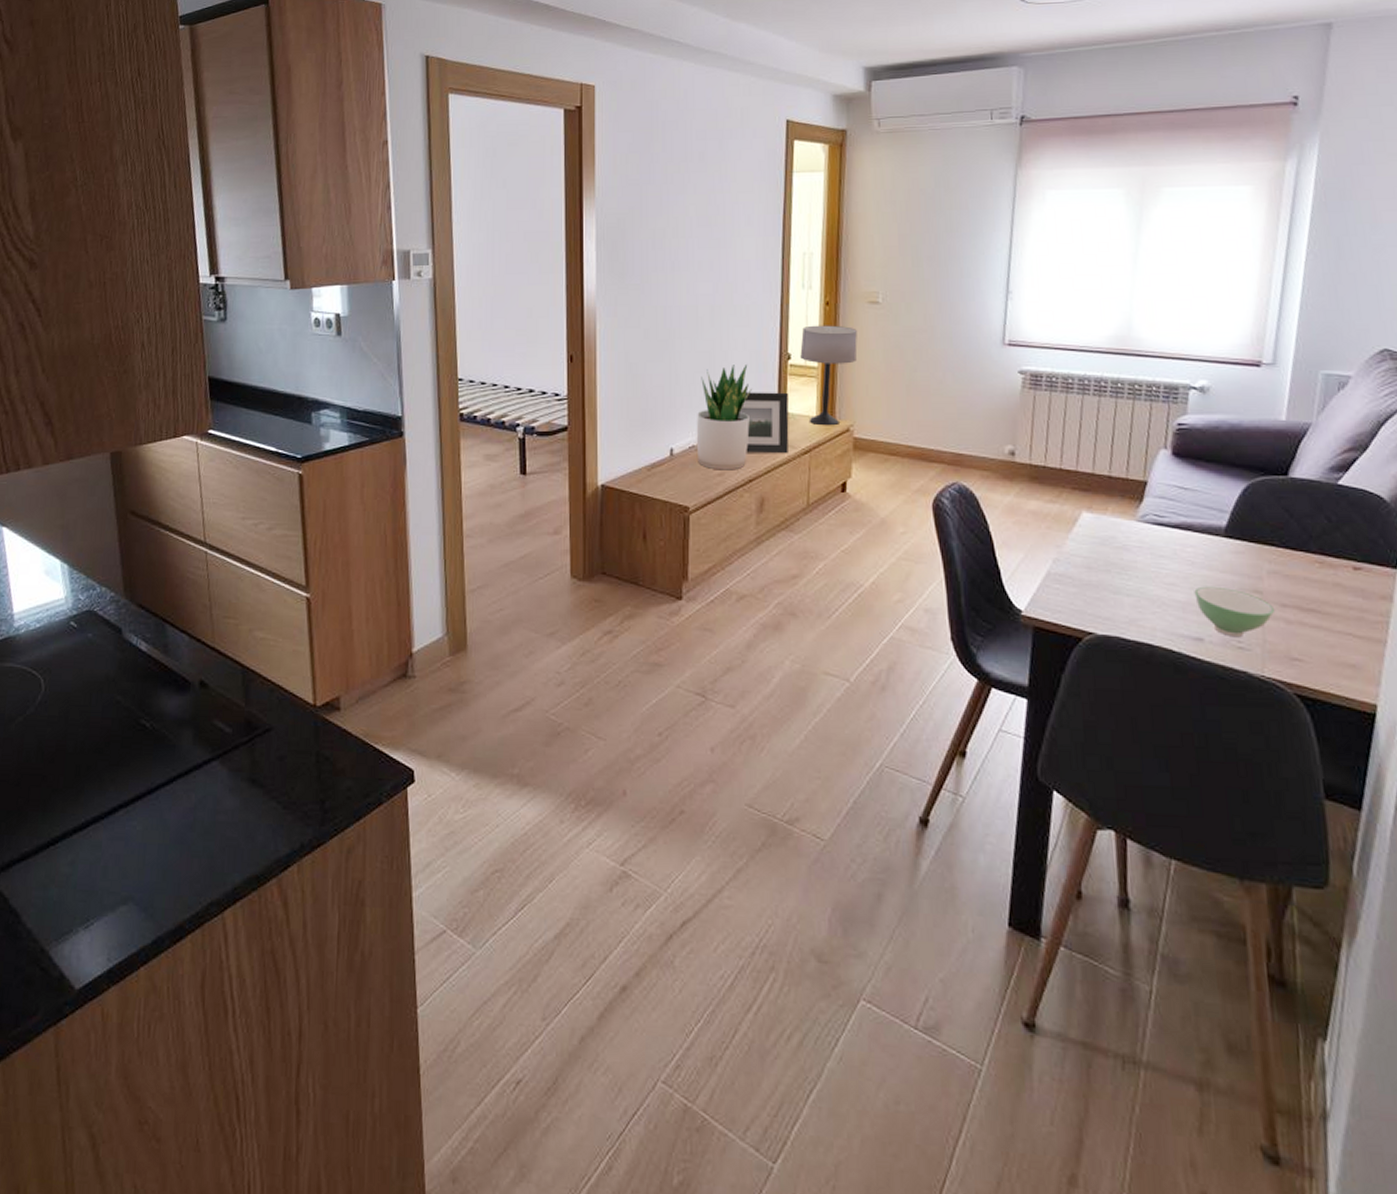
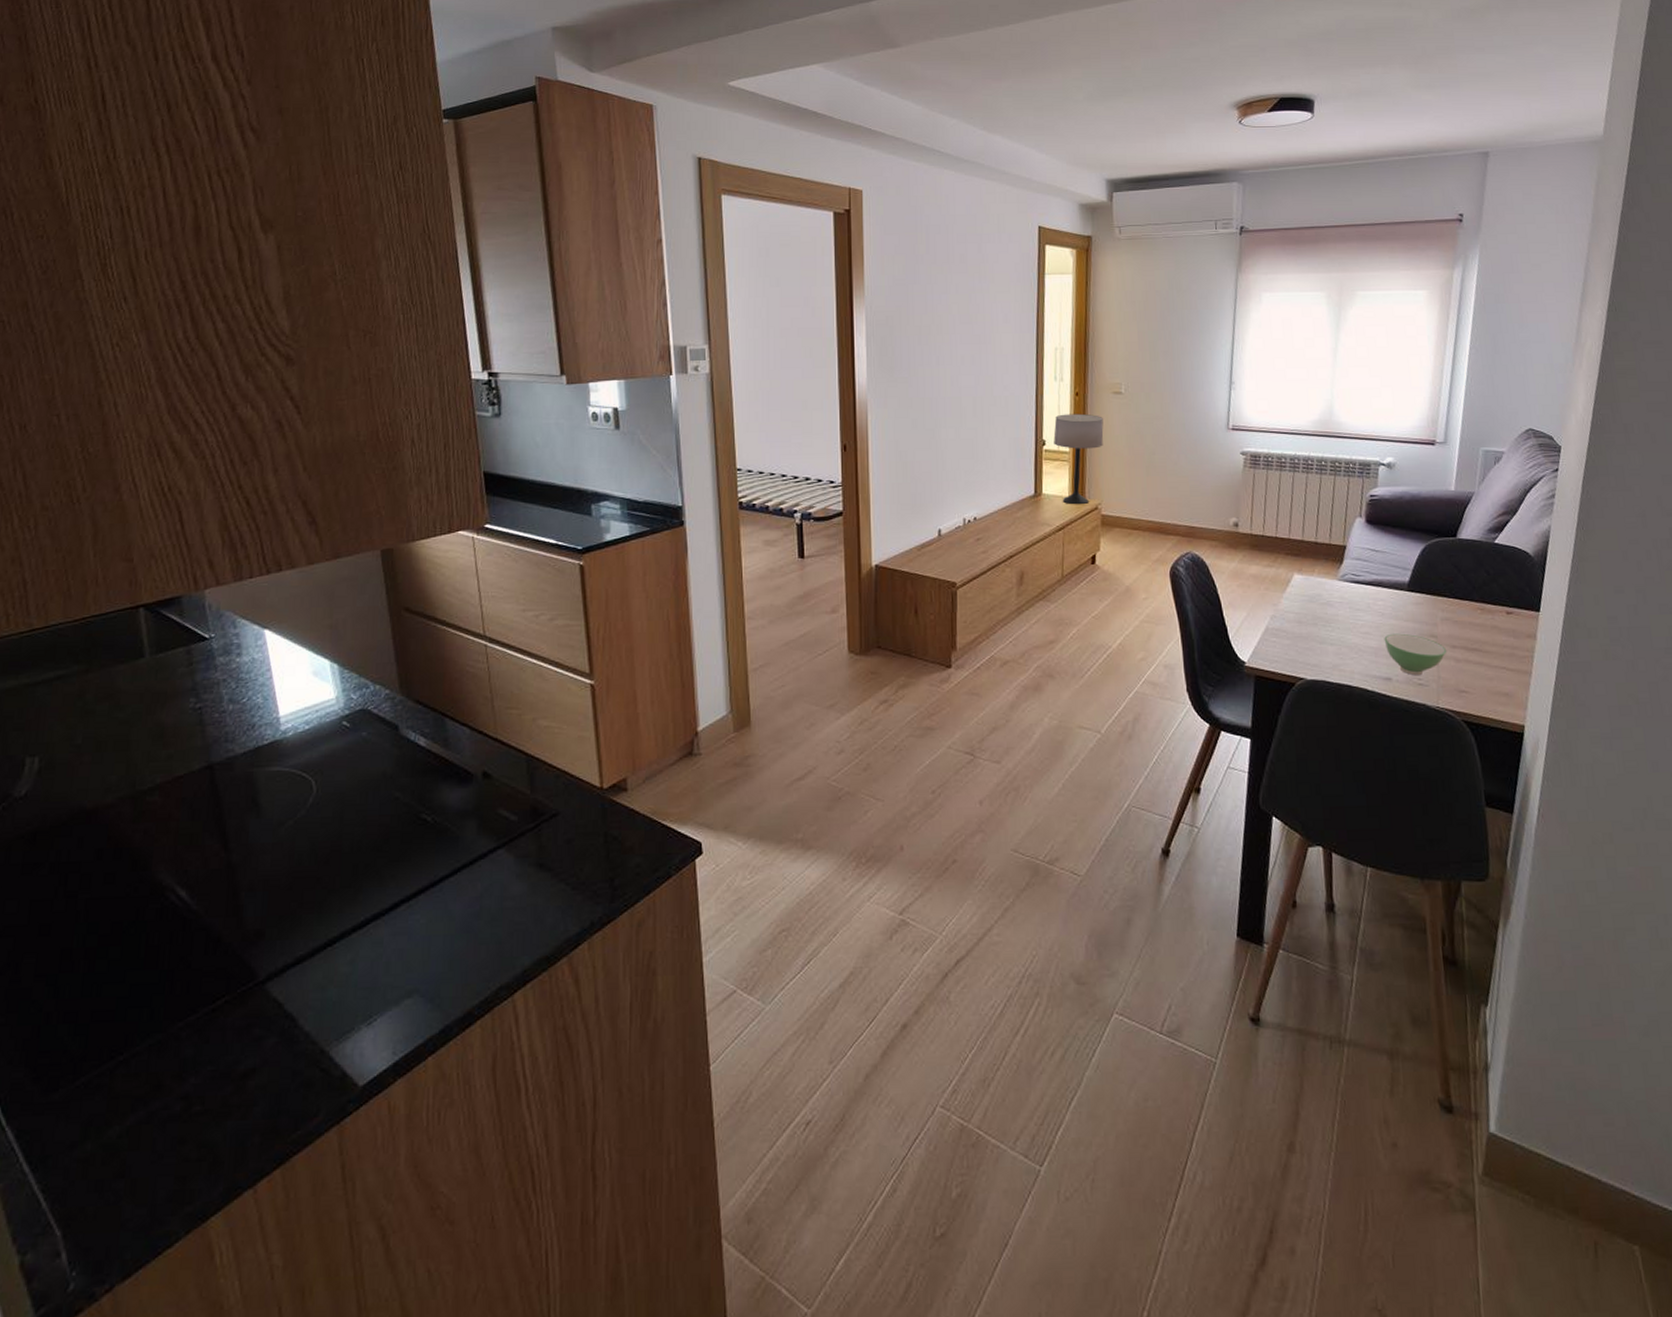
planter: present [696,365,752,470] -> none [961,451,1011,548]
picture frame: present [714,392,789,454] -> none [978,475,1045,532]

